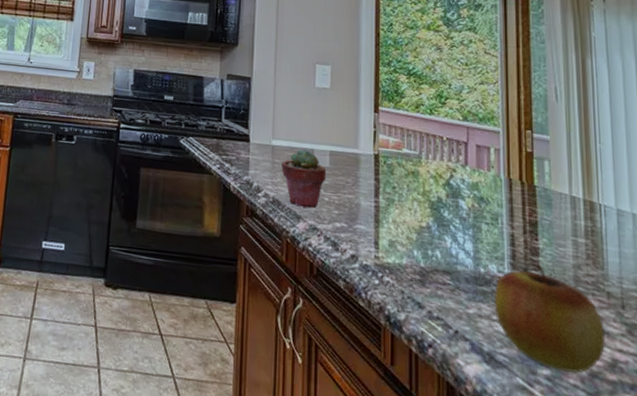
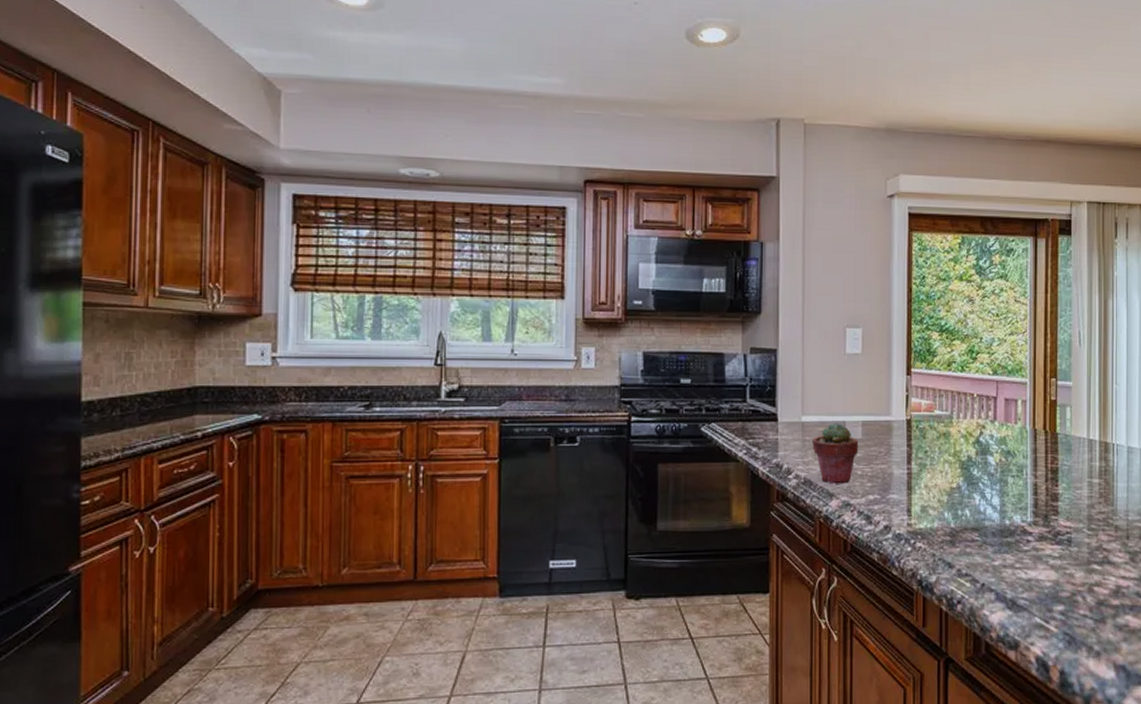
apple: present [495,265,605,374] -> none [1018,509,1111,605]

